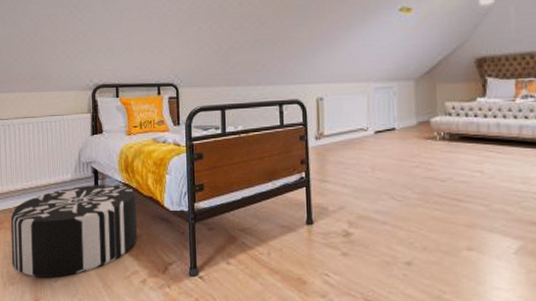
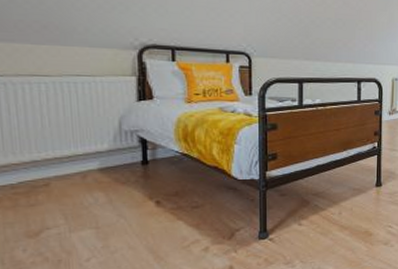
pouf: present [10,185,138,278] -> none [12,155,199,259]

